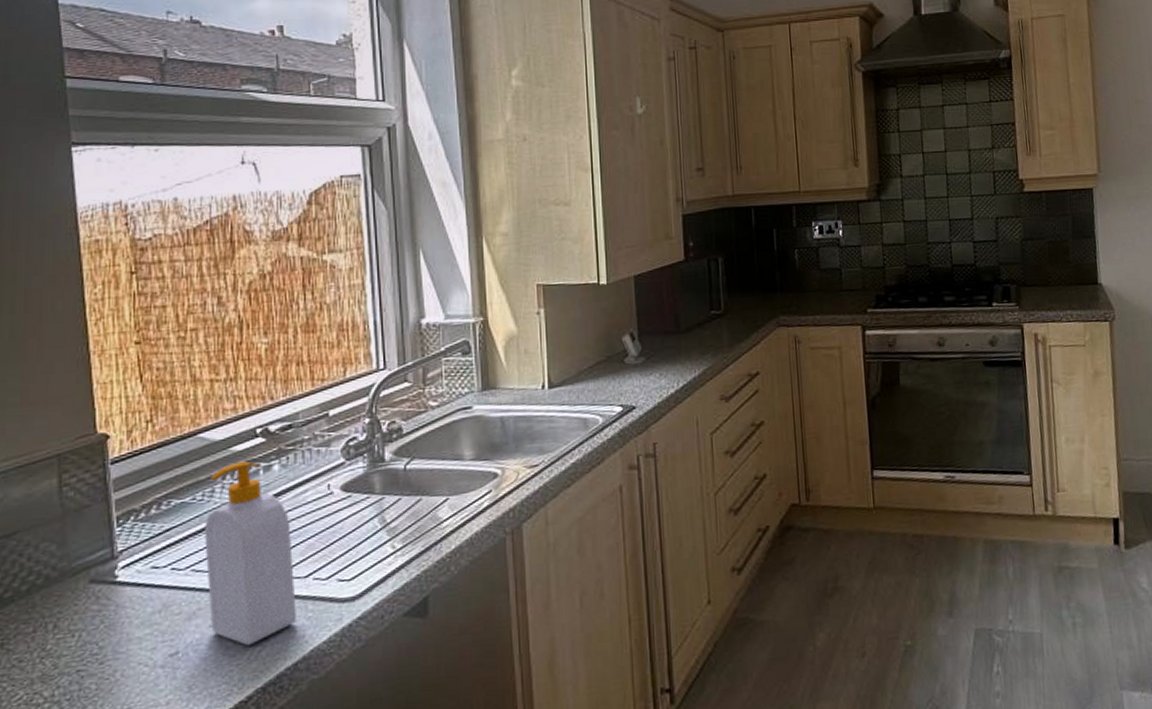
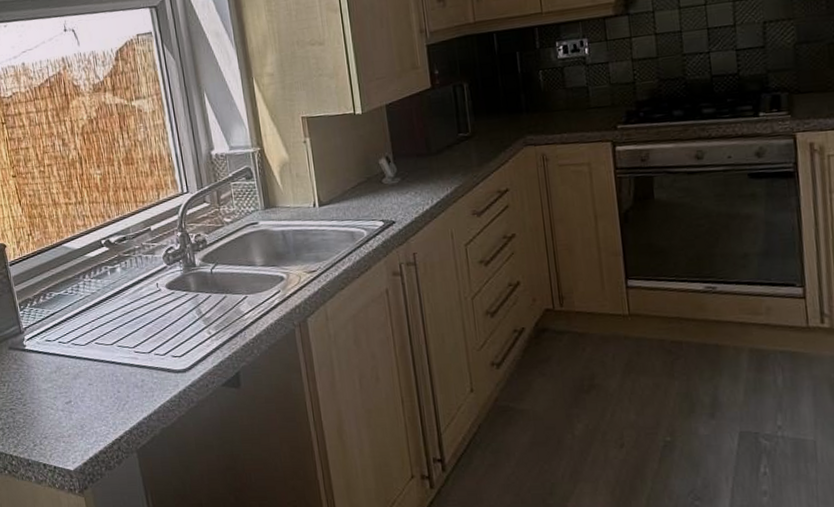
soap bottle: present [204,461,296,646] -> none [75,264,147,400]

